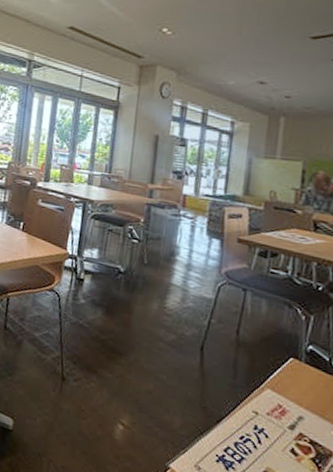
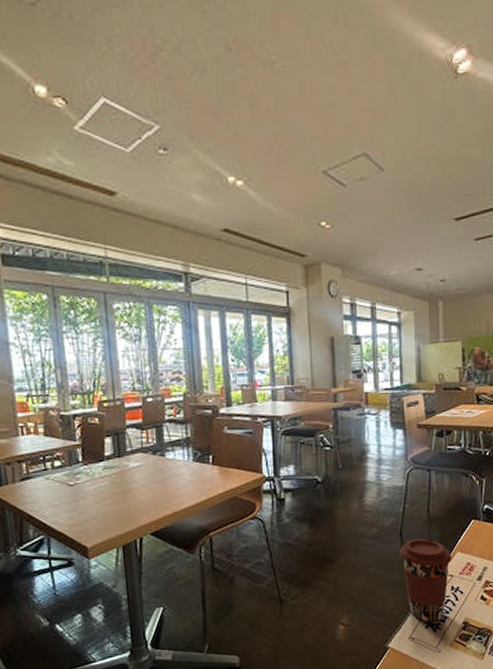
coffee cup: none [196,358,260,459] -> present [399,538,452,622]

